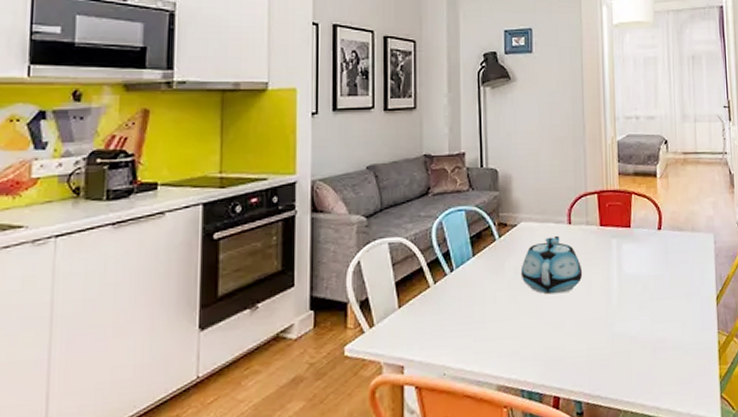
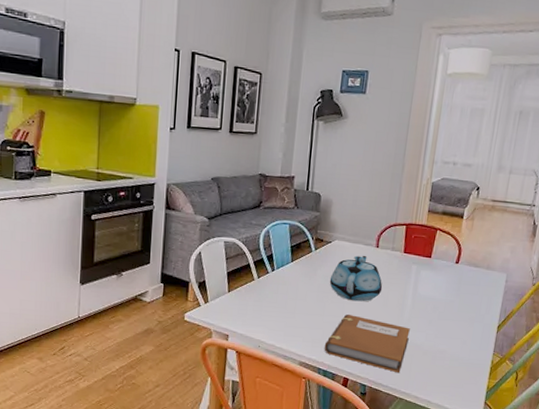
notebook: none [525,312,622,378] -> present [324,314,410,373]

